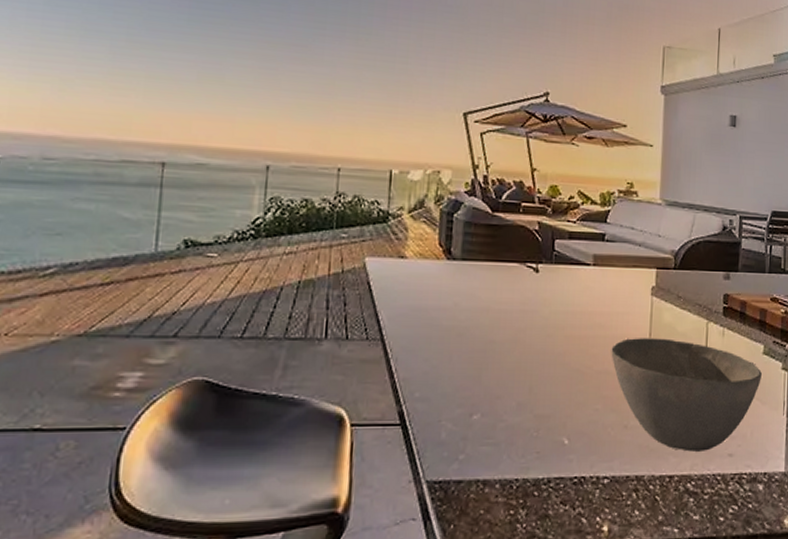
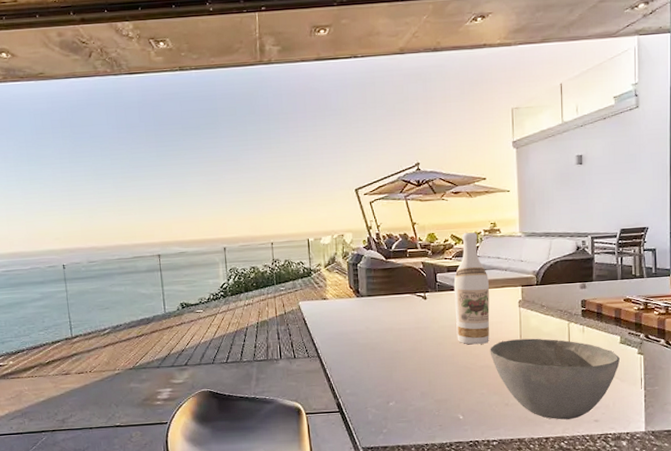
wine bottle: none [572,191,618,341] -> present [453,232,490,345]

